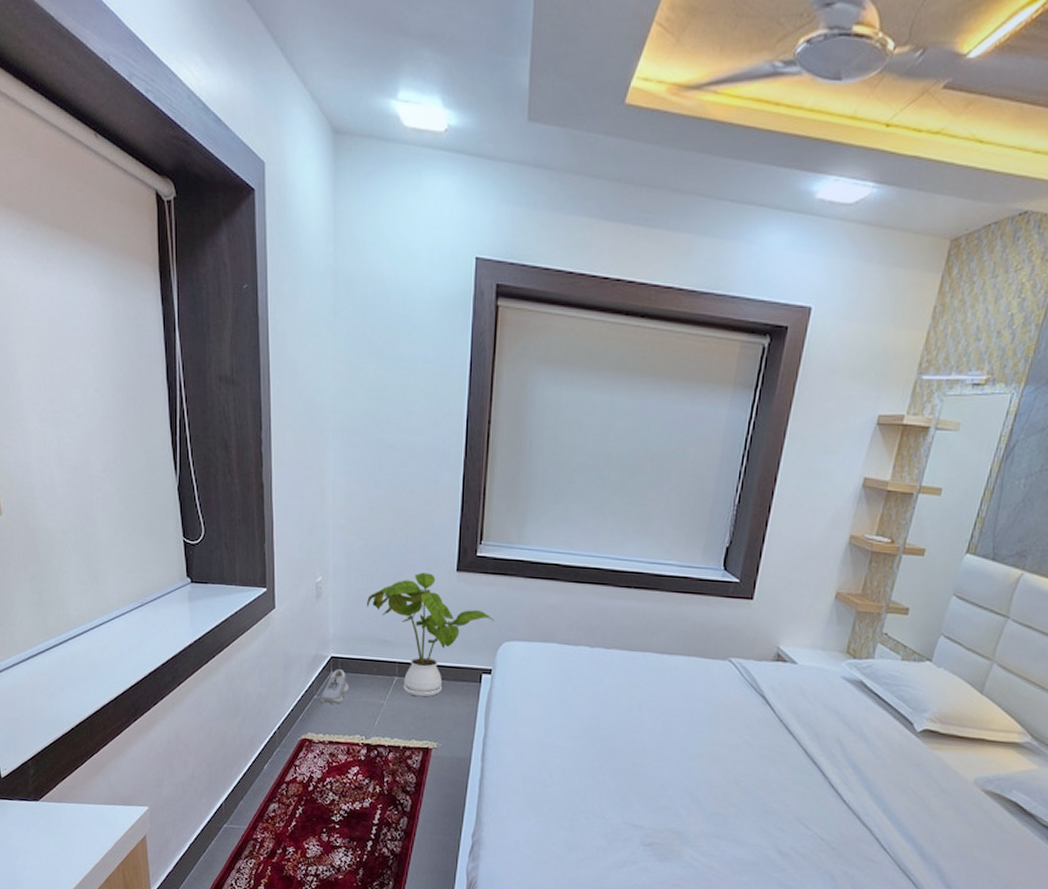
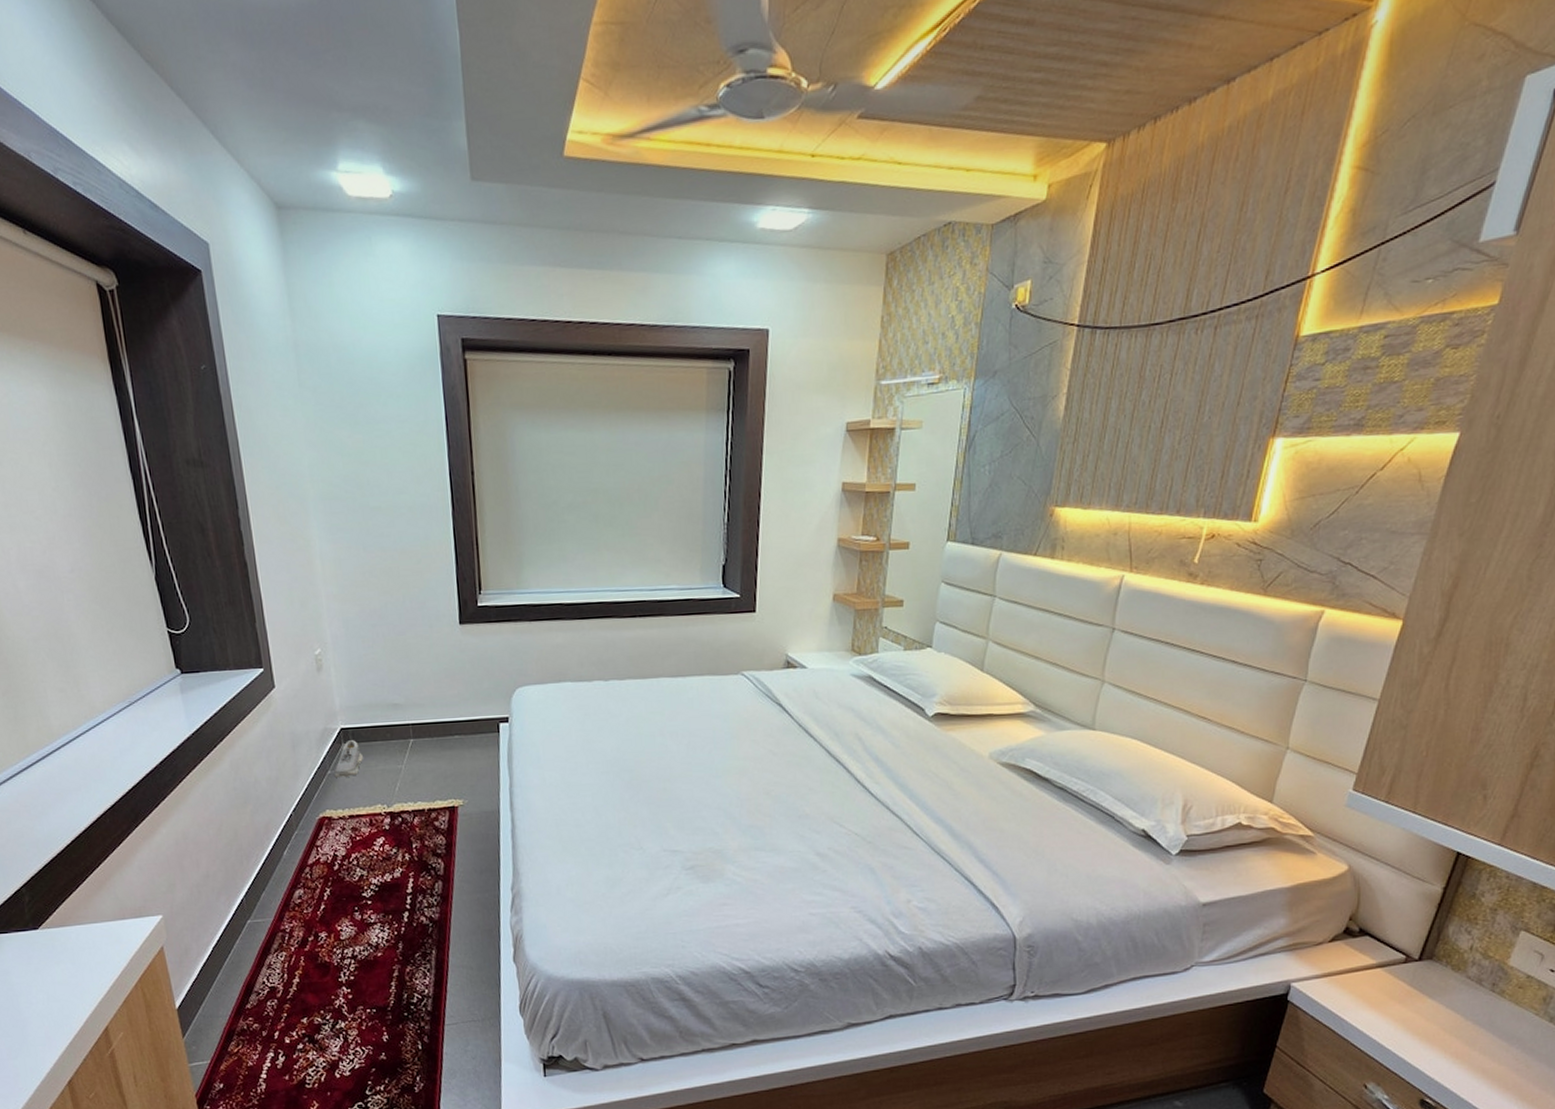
house plant: present [367,572,495,698] -> none [371,629,505,756]

